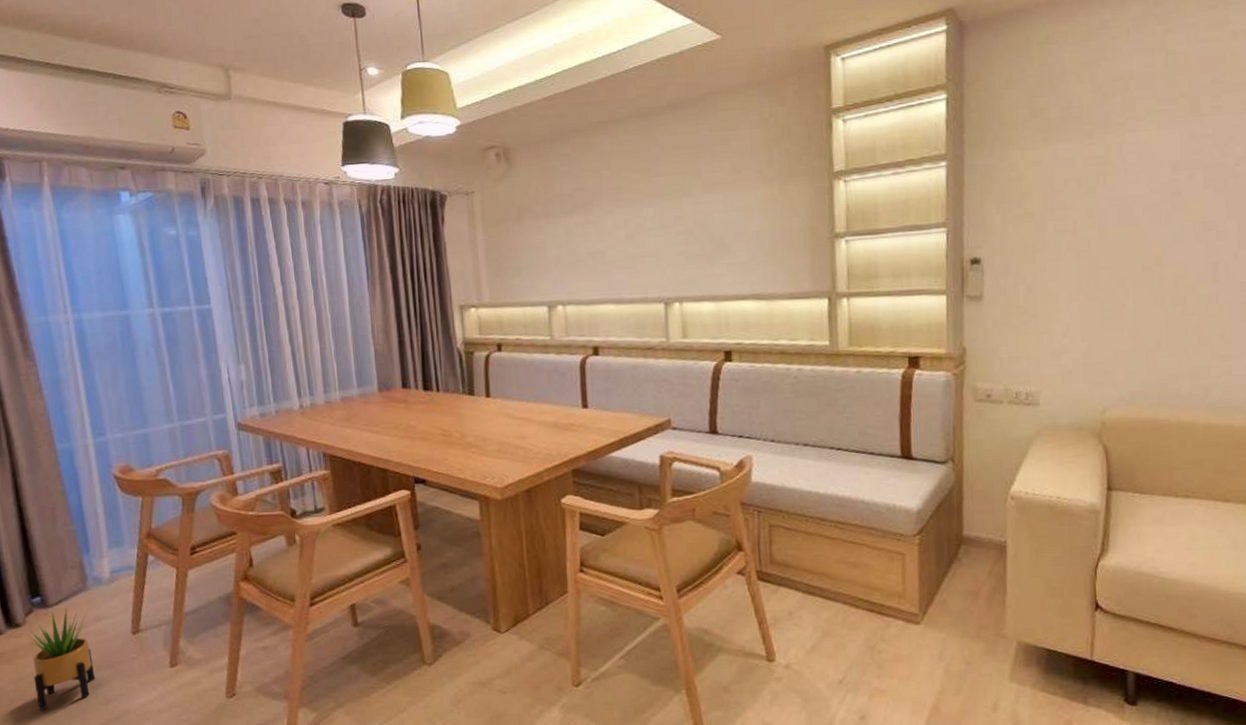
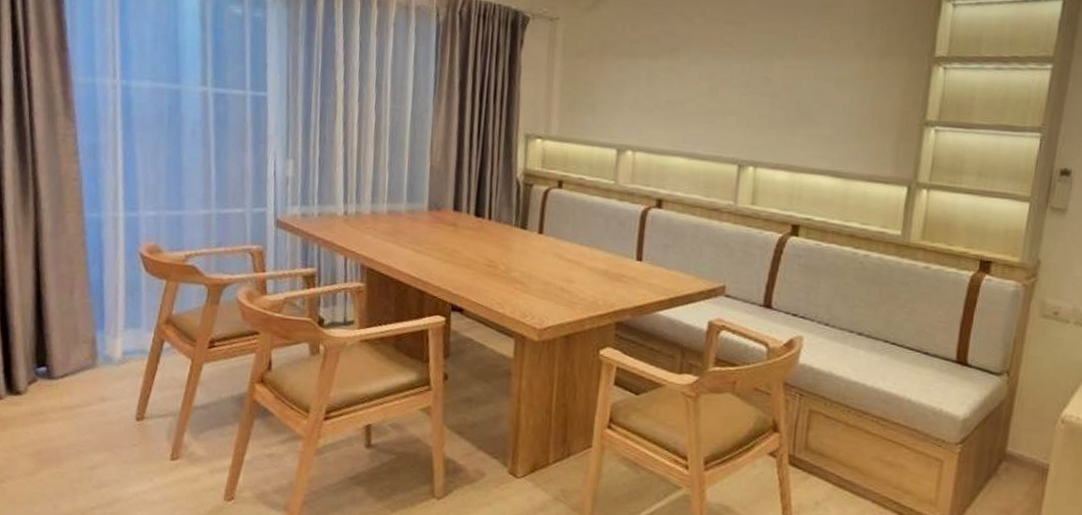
potted plant: present [26,608,95,711] -> none [25,383,92,485]

